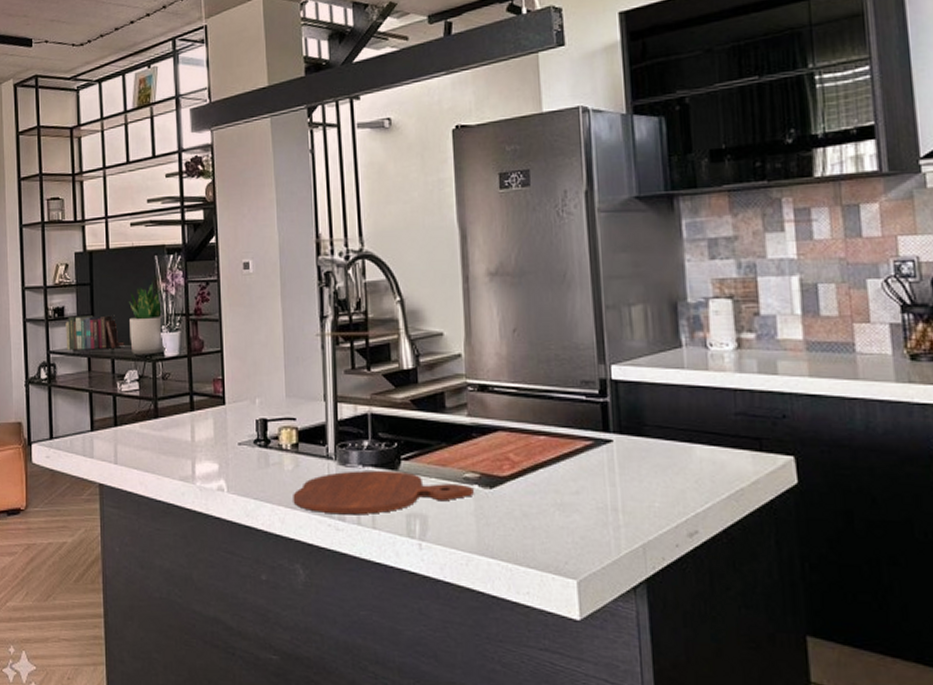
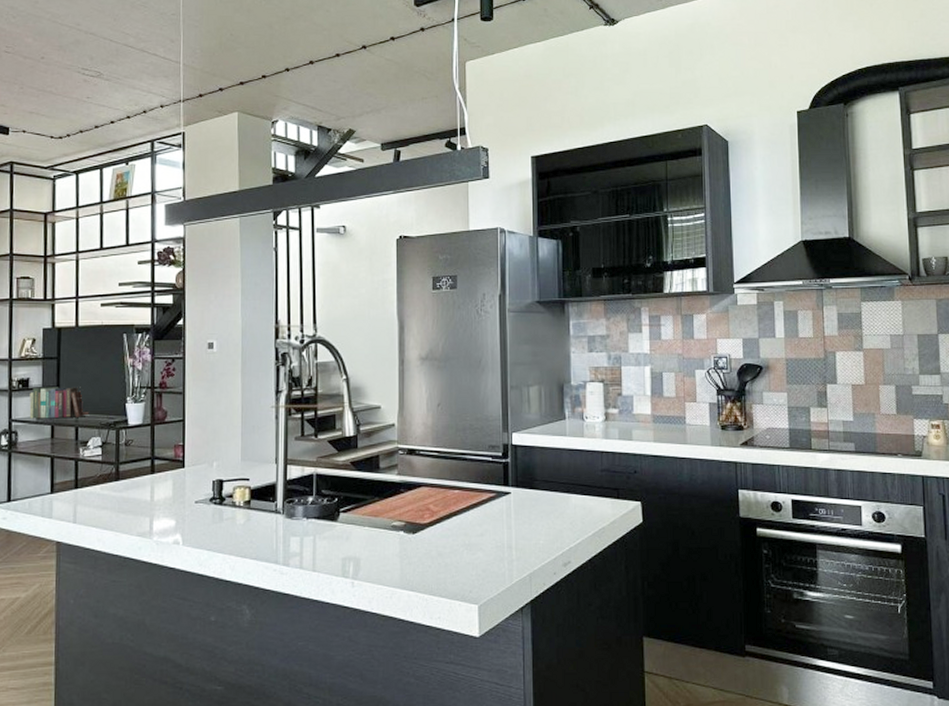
planter: present [128,282,167,355] -> none [95,357,131,424]
cutting board: present [293,471,474,515] -> none [243,522,399,561]

